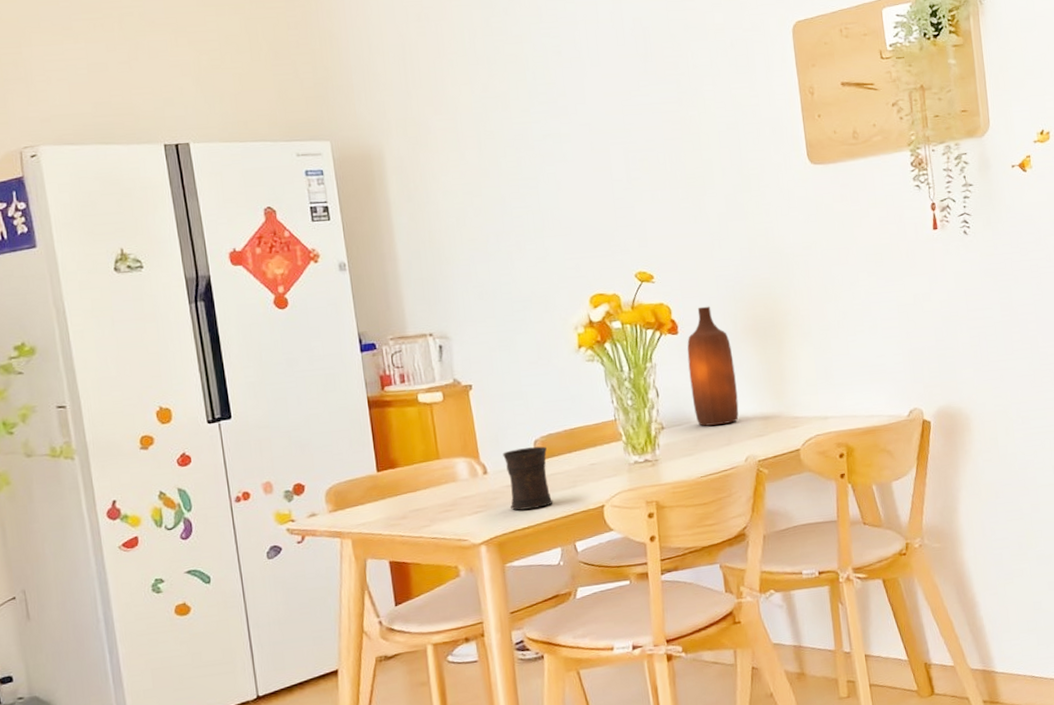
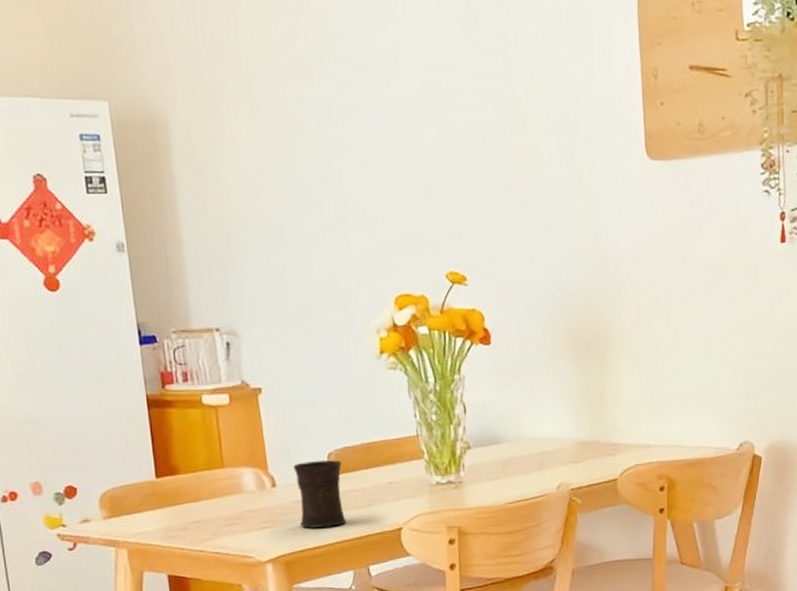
bottle: present [687,306,739,426] -> none [499,315,553,448]

